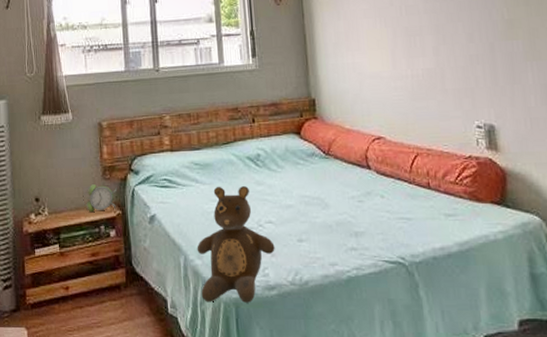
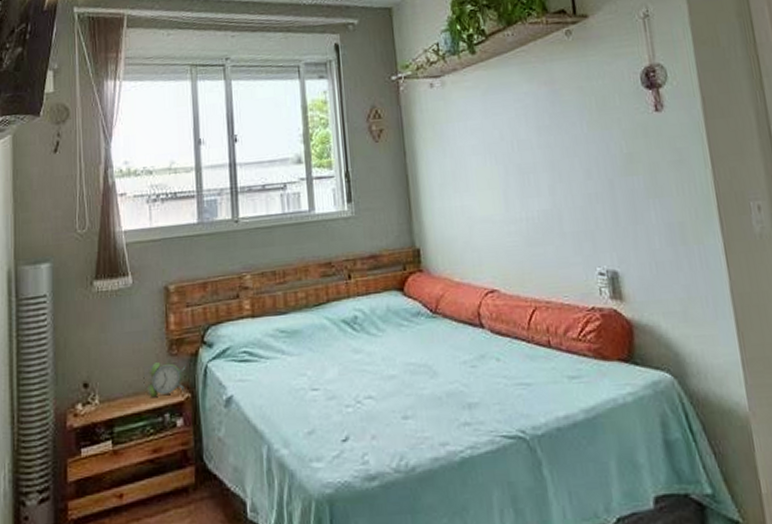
teddy bear: present [197,186,275,303] -> none [282,355,376,502]

